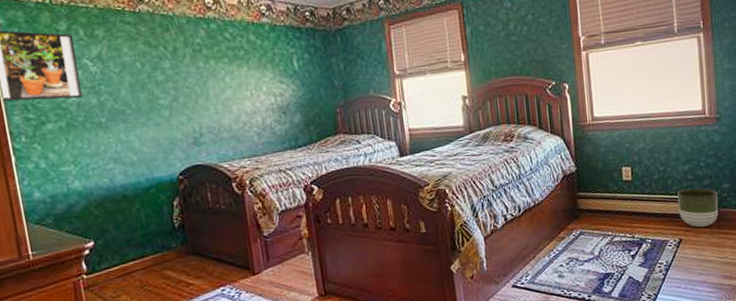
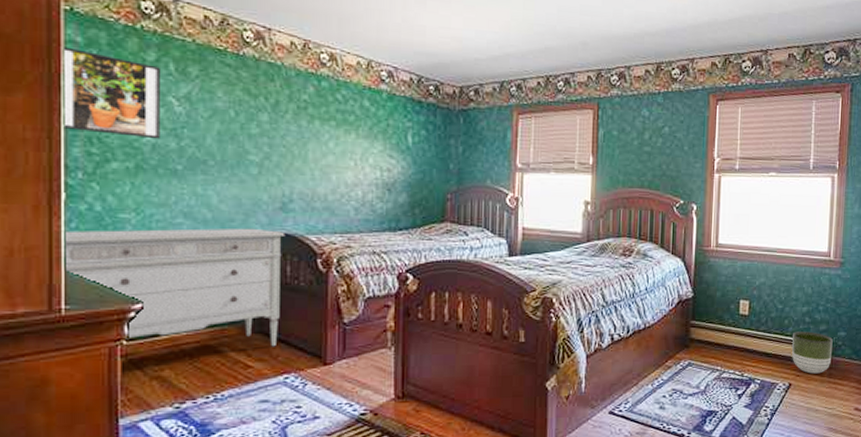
dresser: none [21,163,210,272] -> present [66,228,285,347]

